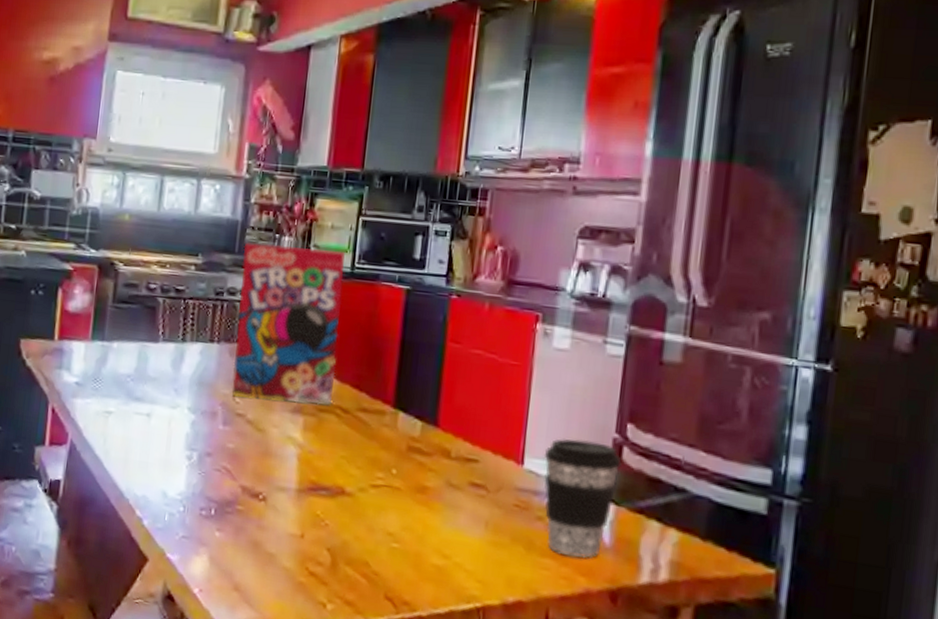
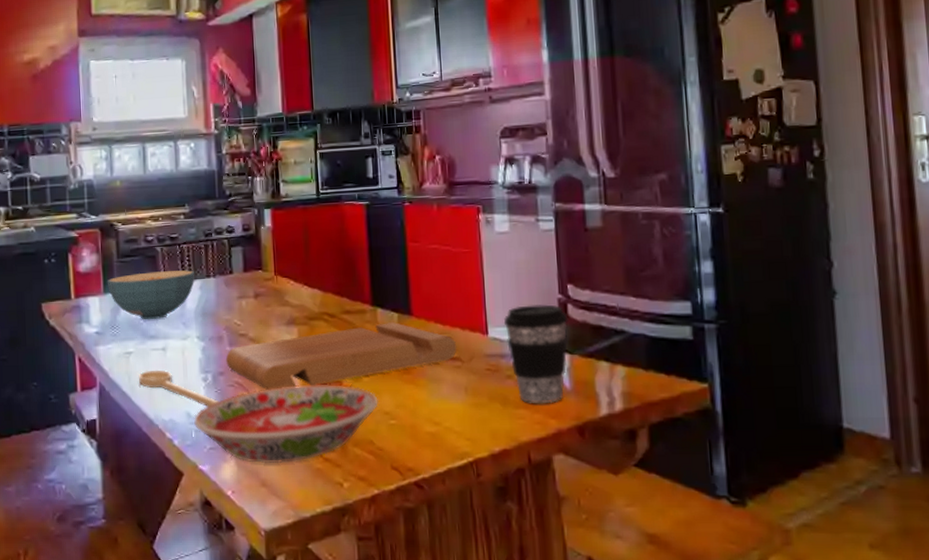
cereal bowl: none [96,323,198,380] -> present [107,270,195,320]
spoon: none [115,435,202,489] -> present [138,370,219,407]
bowl: none [169,480,383,571] -> present [194,383,378,464]
cutting board: none [216,426,485,488] -> present [226,321,457,390]
cereal box: present [231,242,345,405] -> none [223,181,319,321]

